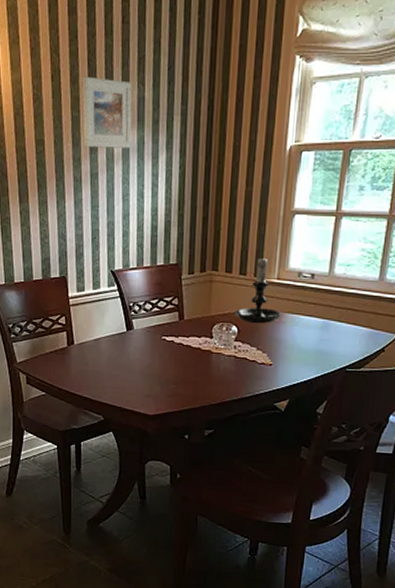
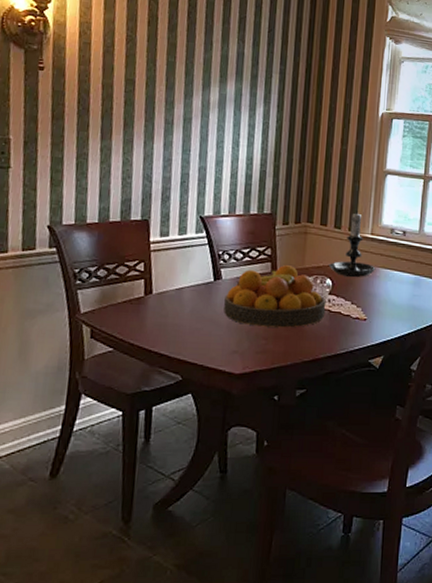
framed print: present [82,76,132,148] -> none [178,26,232,98]
fruit bowl: none [137,314,232,373] -> present [224,265,326,328]

